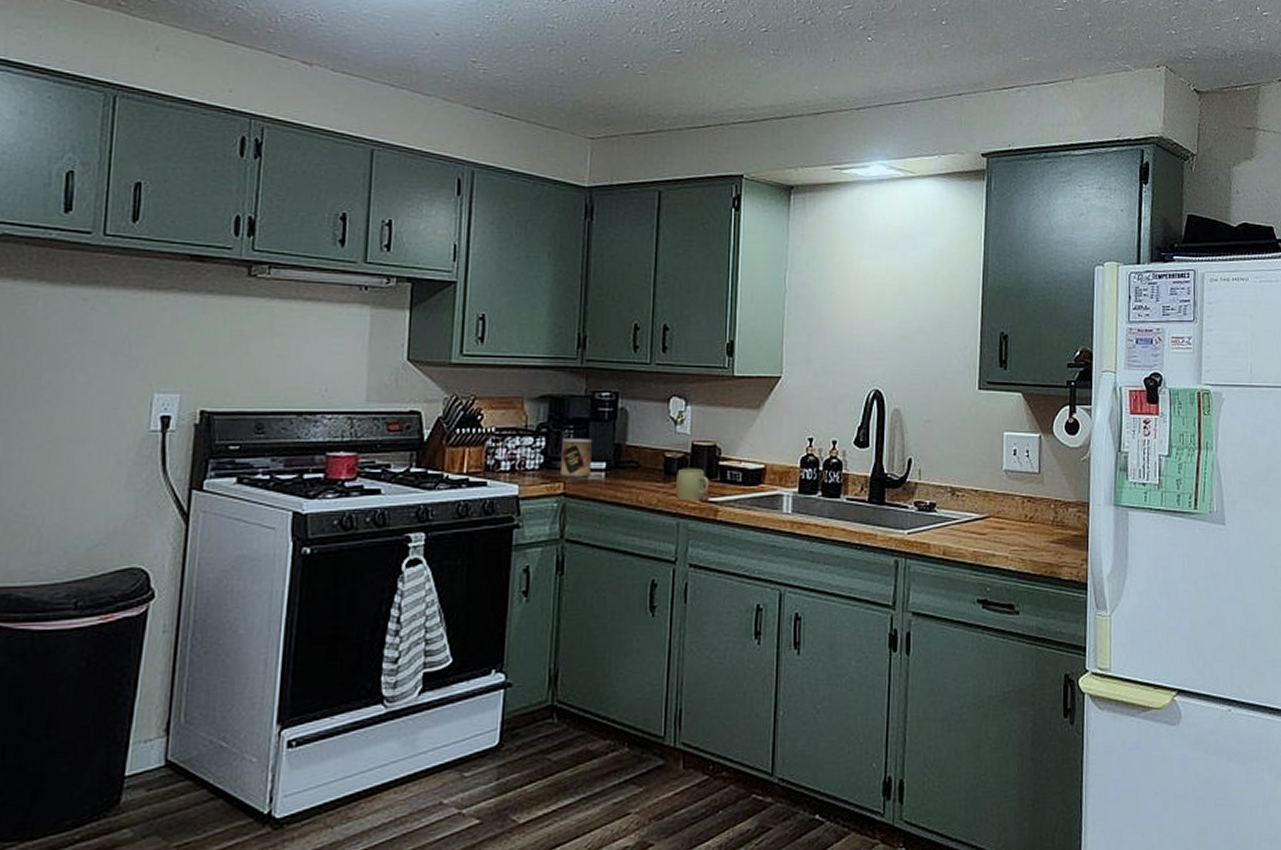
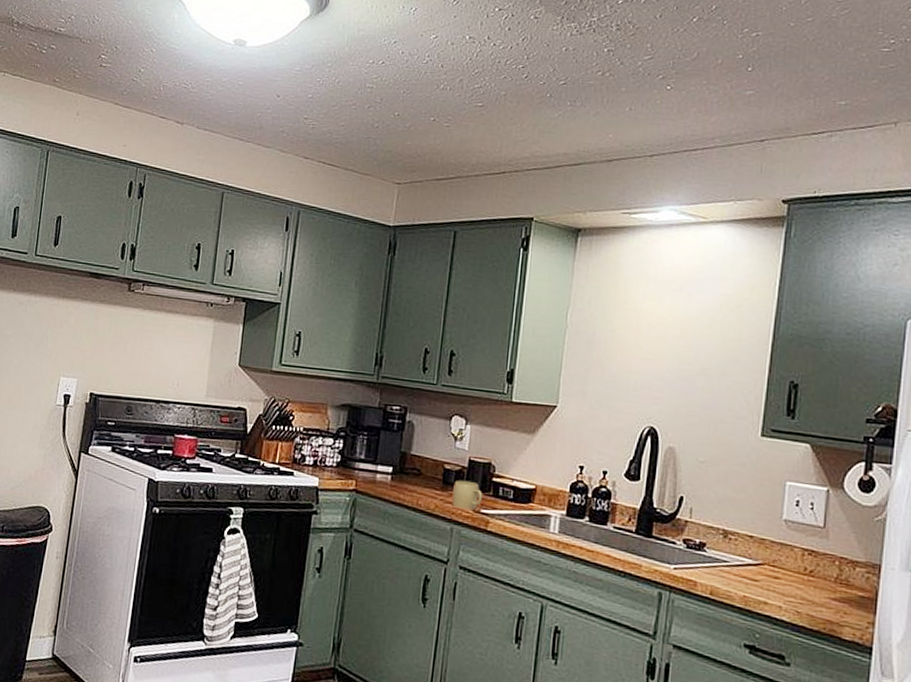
tin can: present [561,439,593,478] -> none [354,443,383,479]

